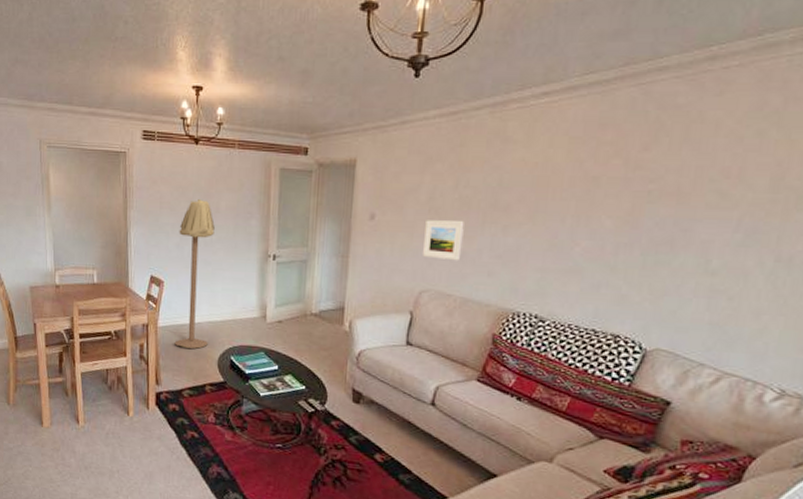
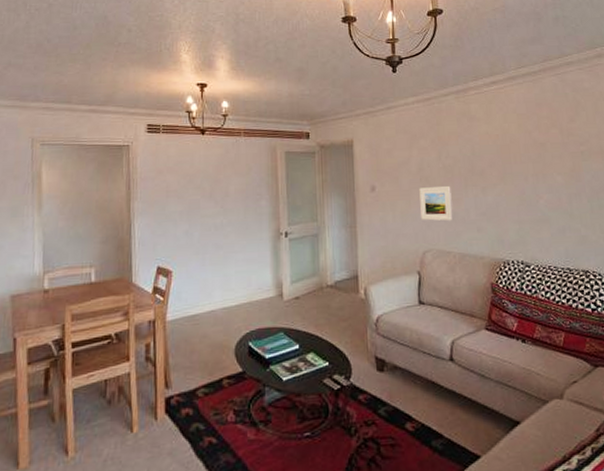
floor lamp: present [174,199,215,349] -> none [185,185,225,341]

